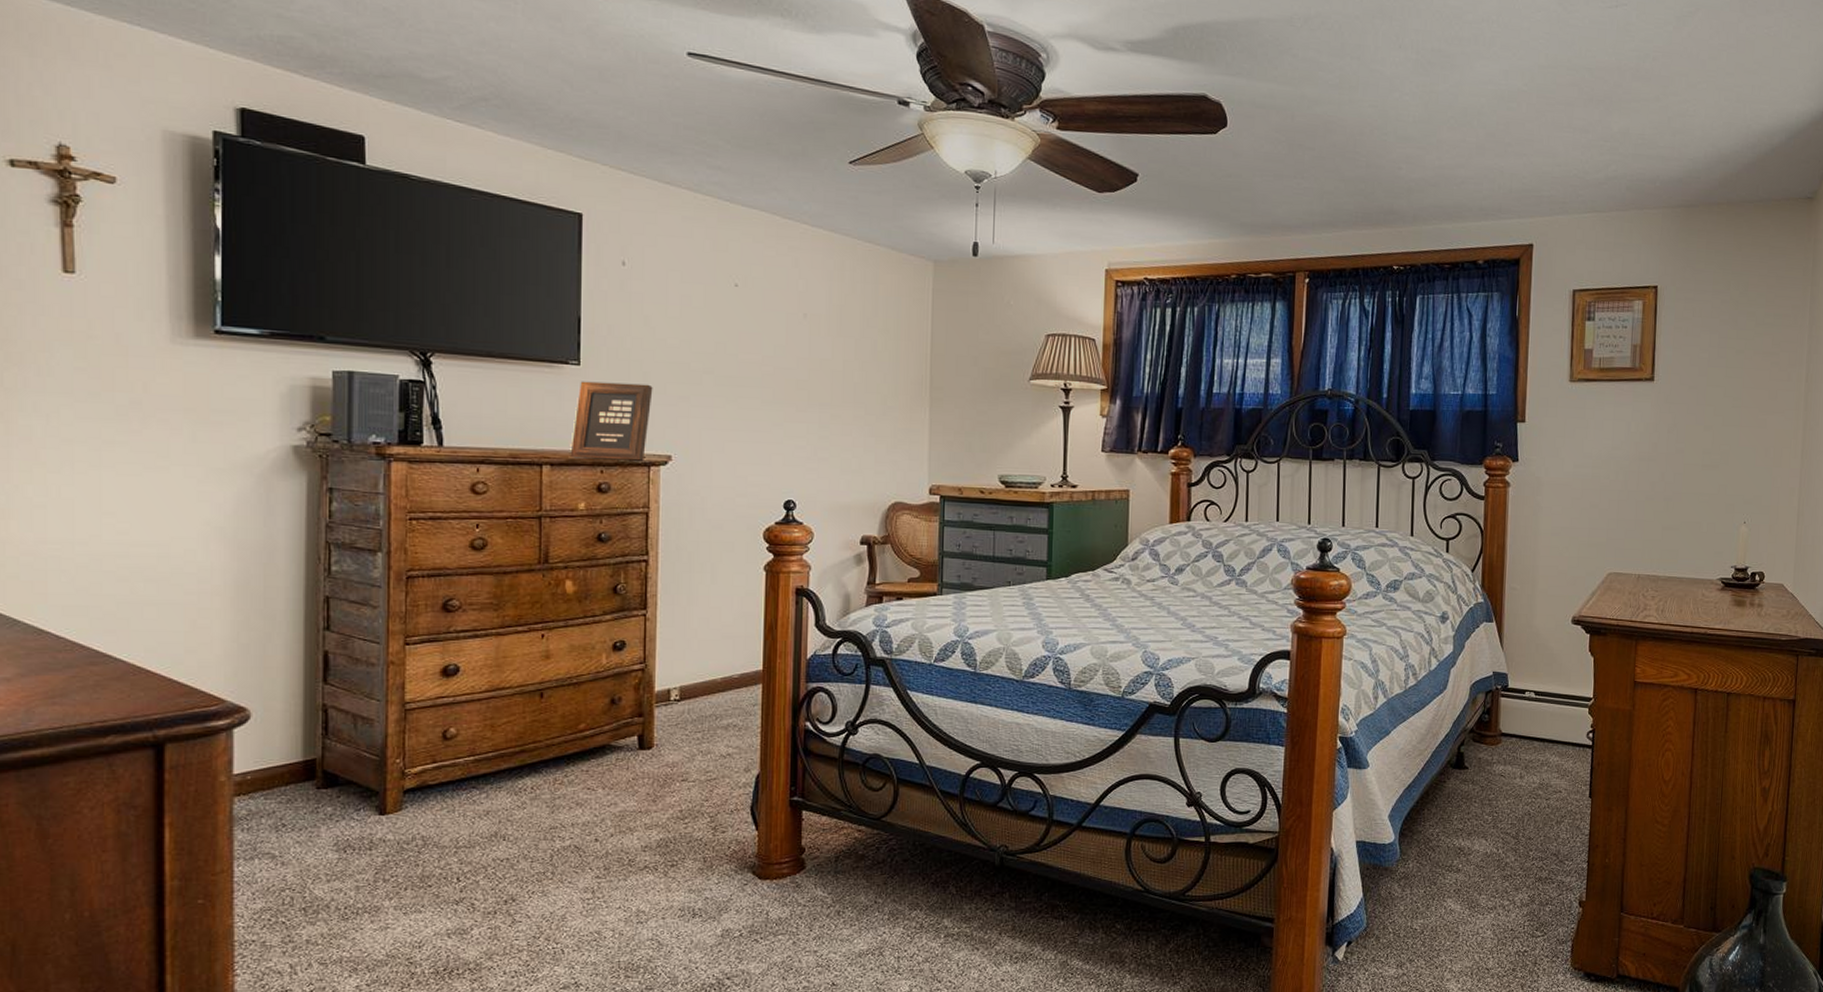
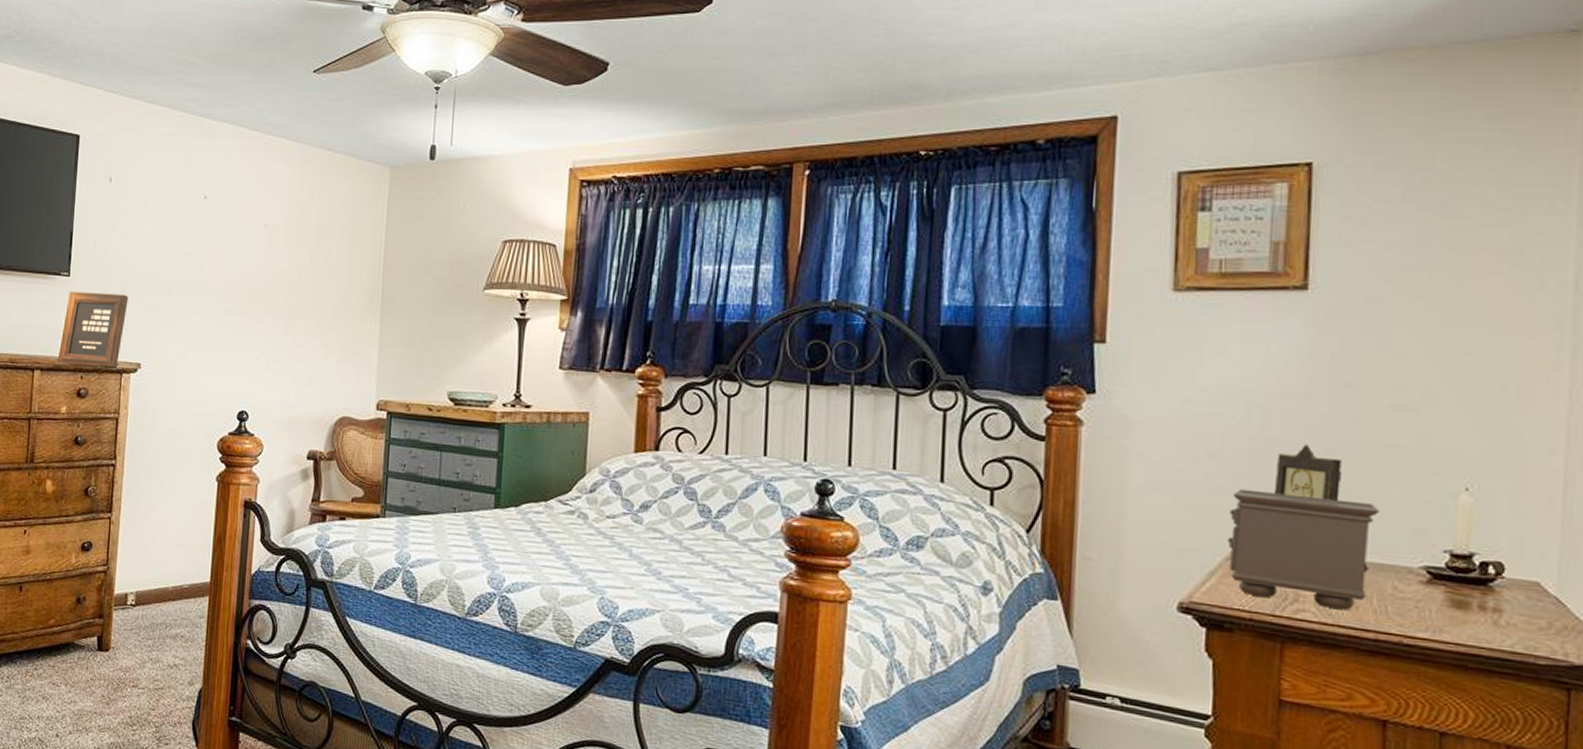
jewelry box: none [1603,530,1695,613] -> present [1227,489,1379,610]
photo frame: none [1632,495,1688,585] -> present [1273,444,1368,572]

